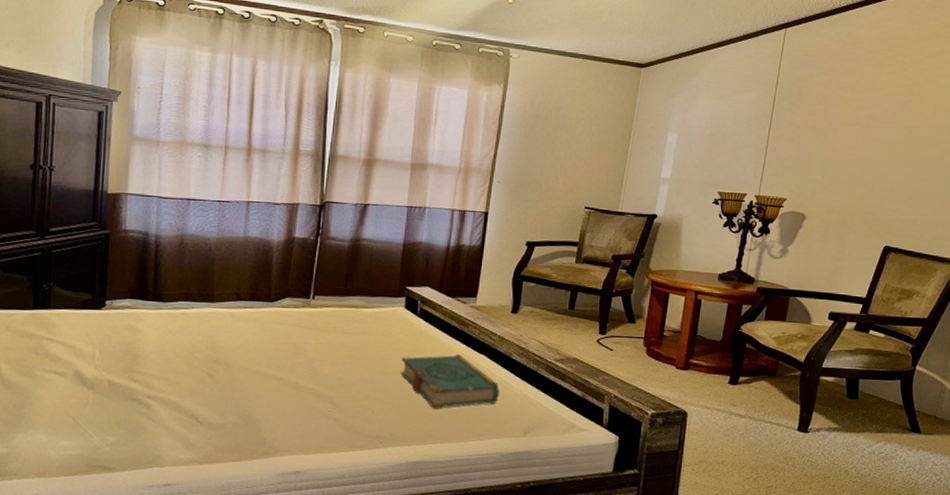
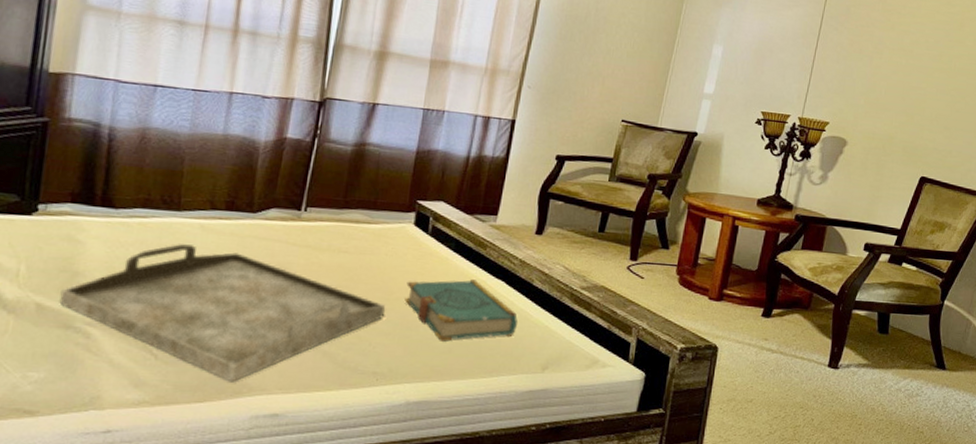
serving tray: none [125,328,384,445] -> present [59,242,385,382]

